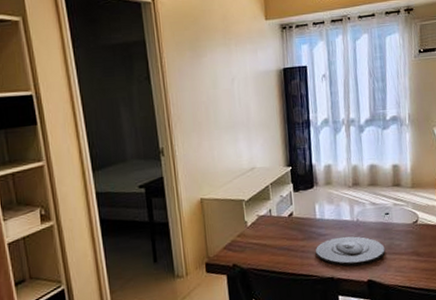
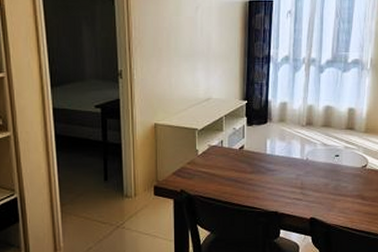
plate: present [316,236,385,267] -> none [263,173,331,204]

